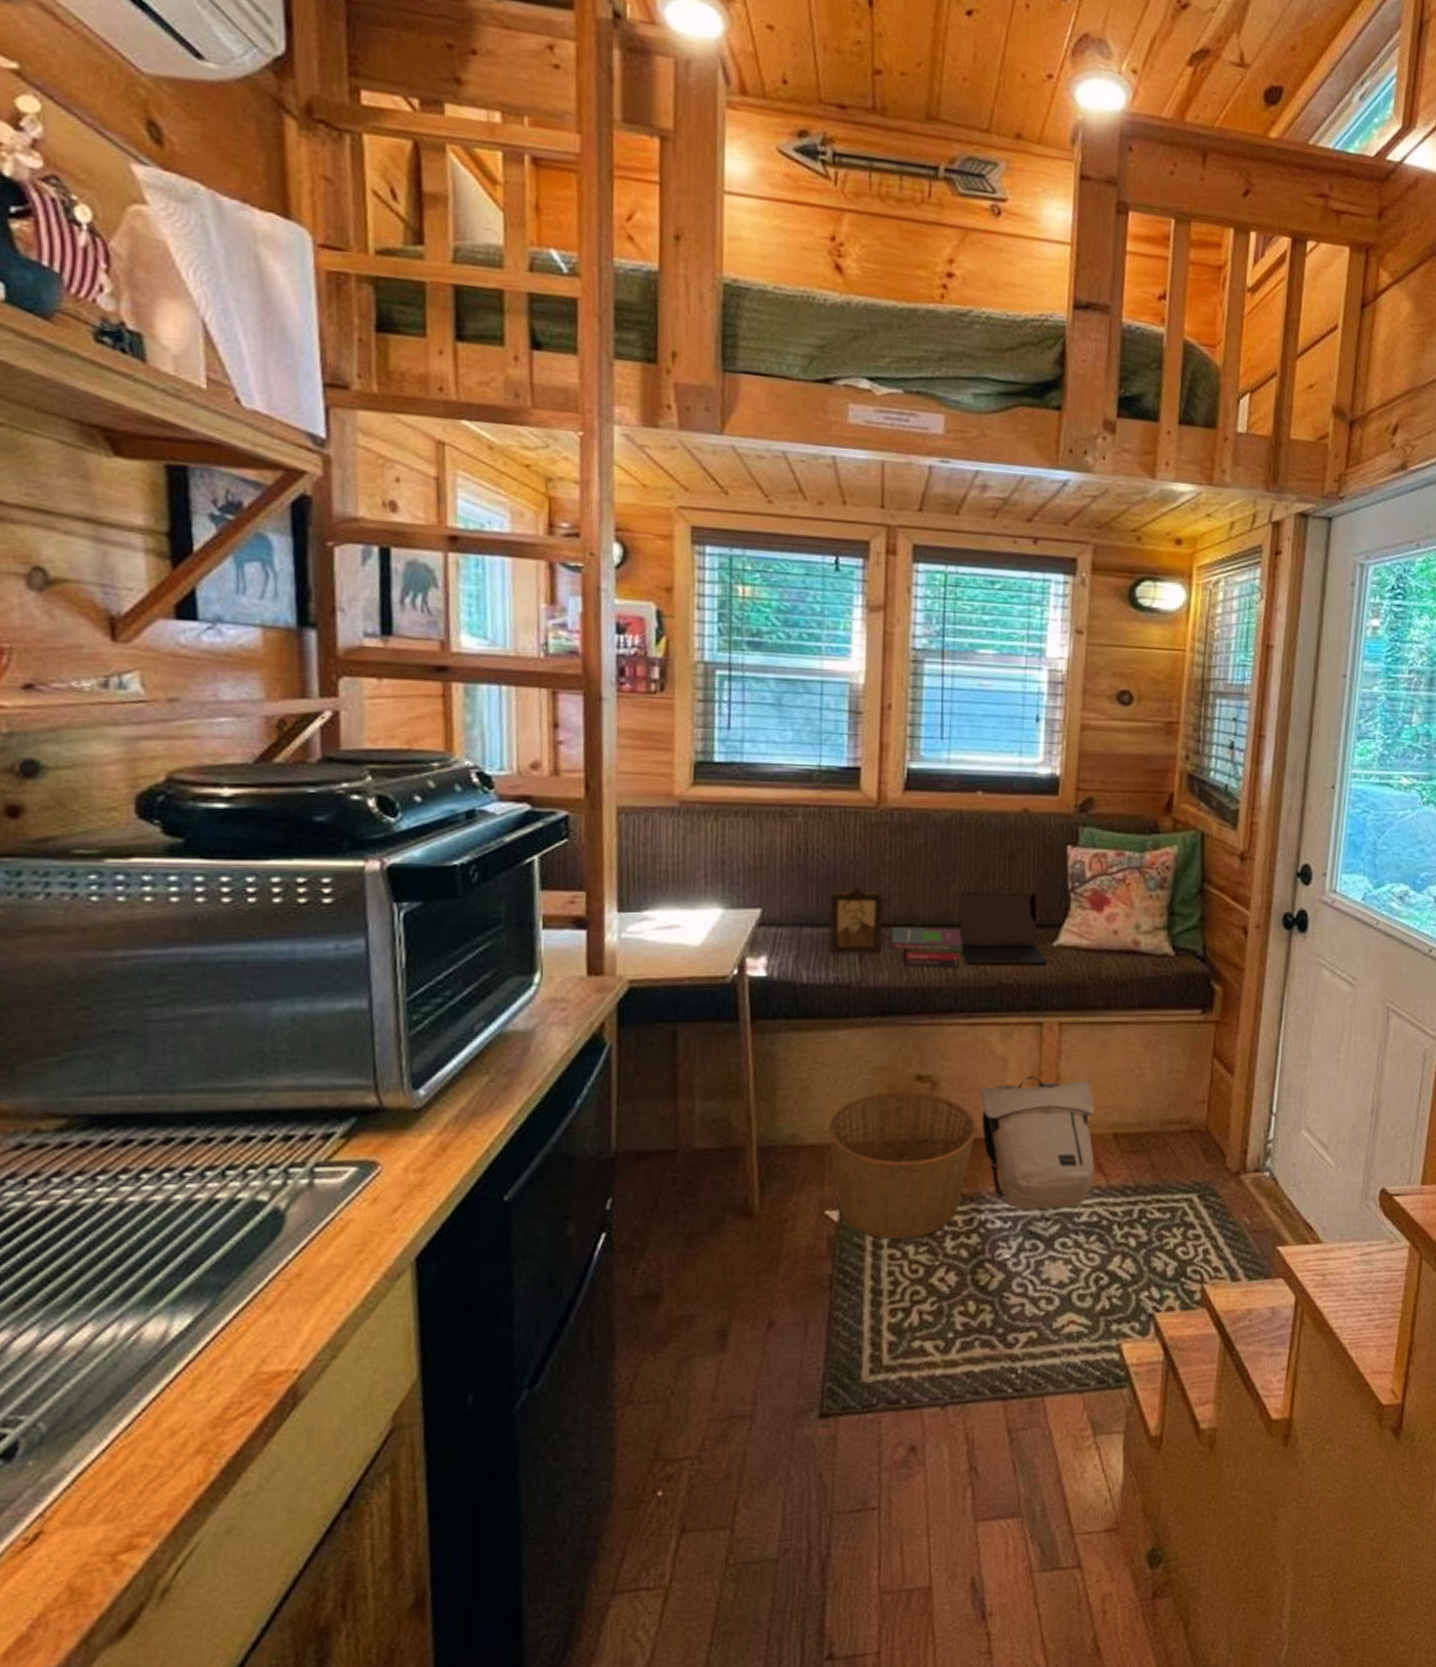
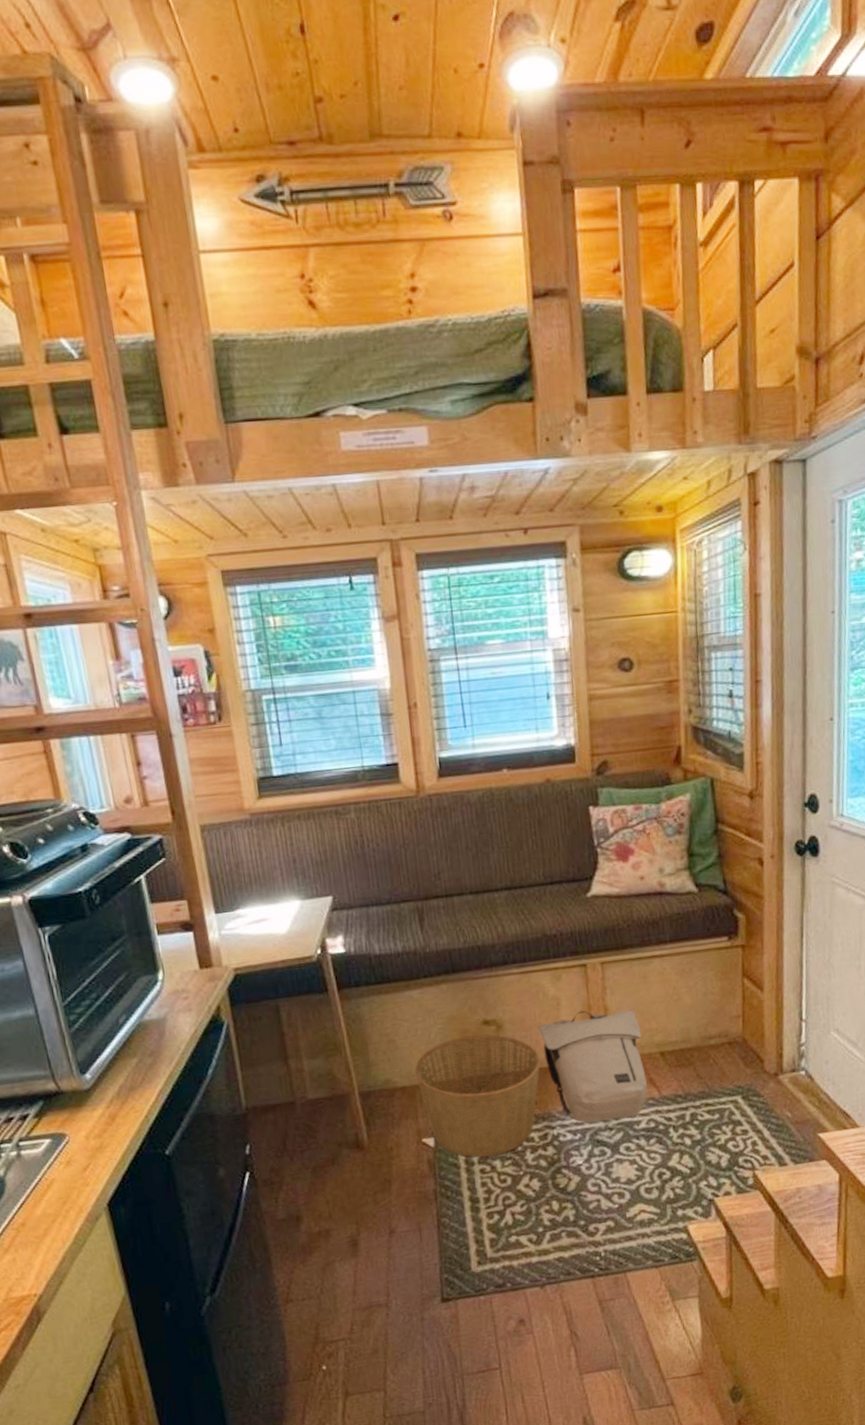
photo frame: present [828,886,883,954] -> none [388,866,438,927]
books: present [890,926,964,967] -> none [445,892,509,930]
laptop: present [960,891,1047,966] -> none [500,852,584,923]

